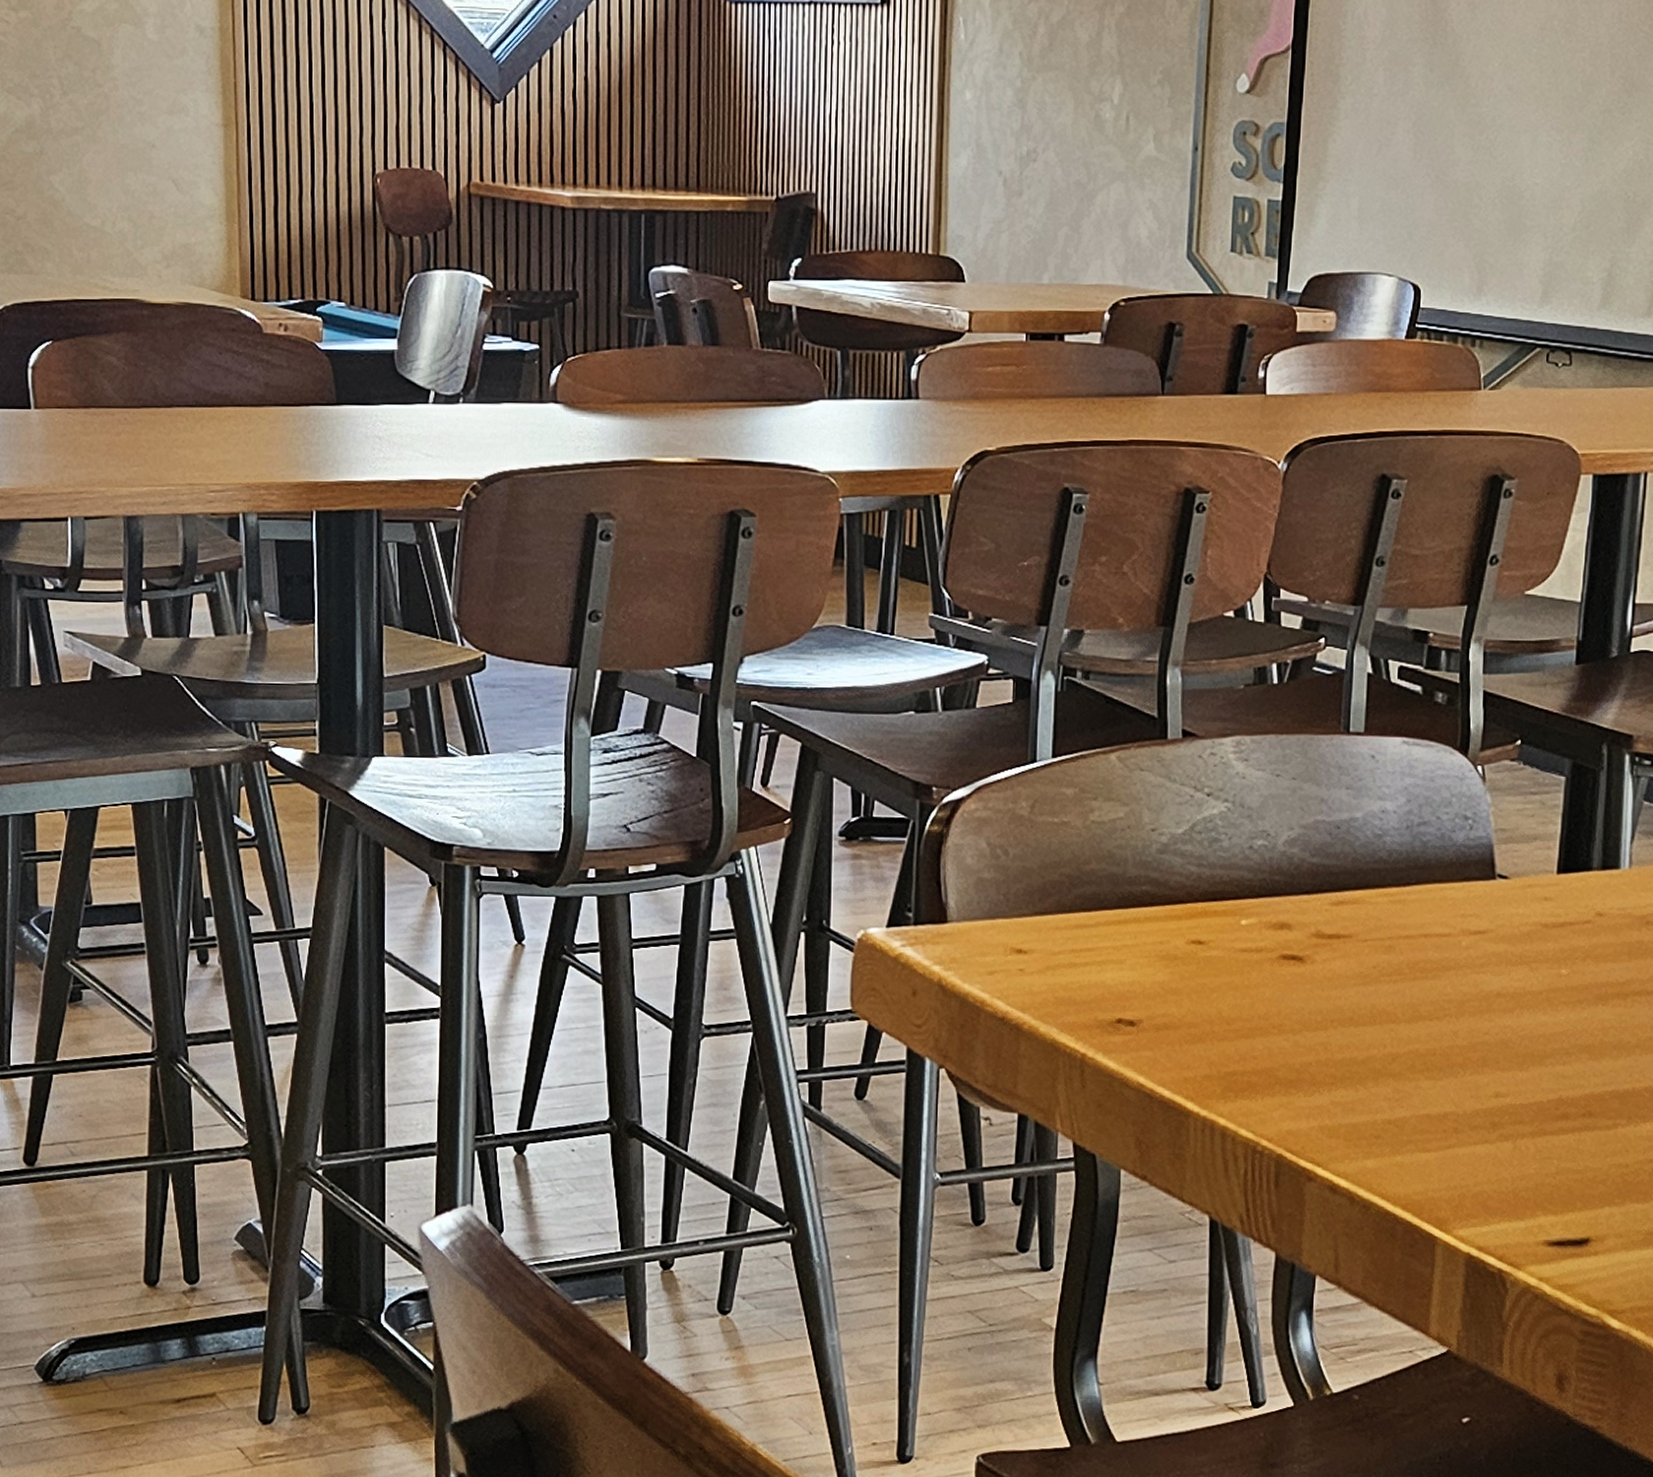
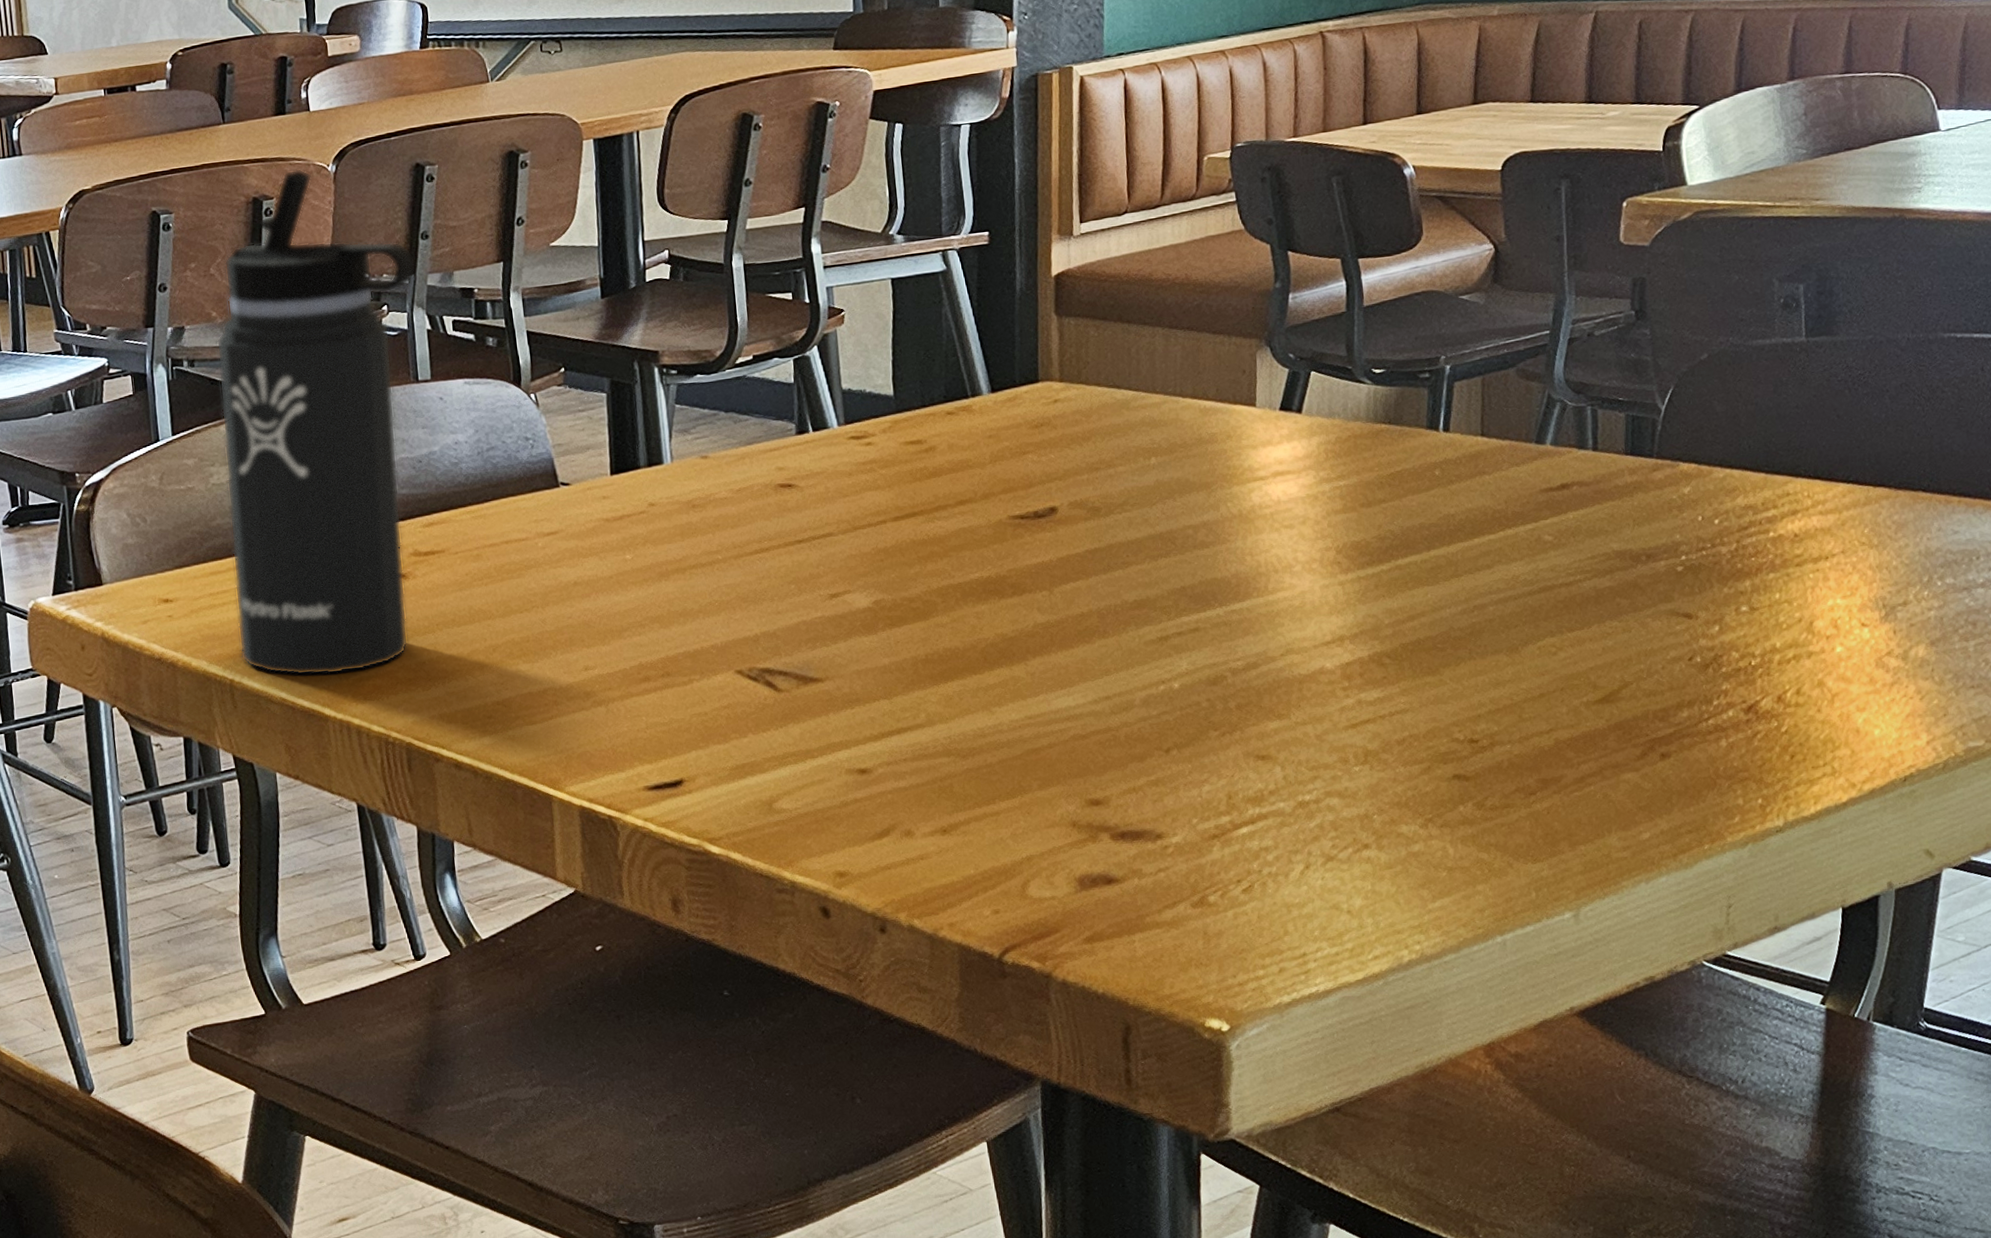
thermos bottle: none [1098,461,1366,1064] -> present [216,169,416,676]

